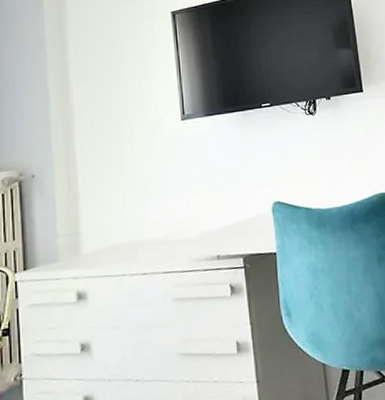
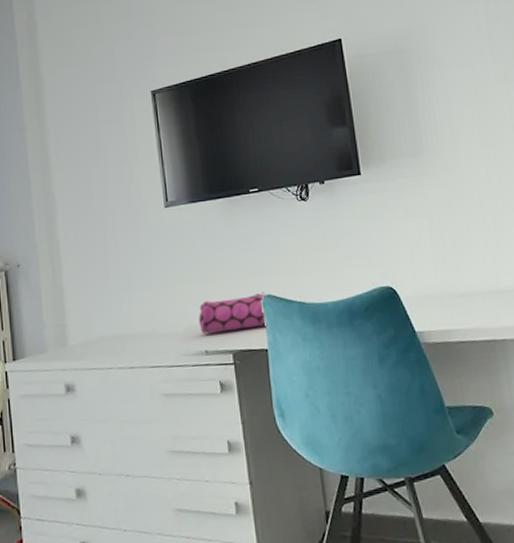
pencil case: none [211,198,277,239] -> present [199,291,268,334]

